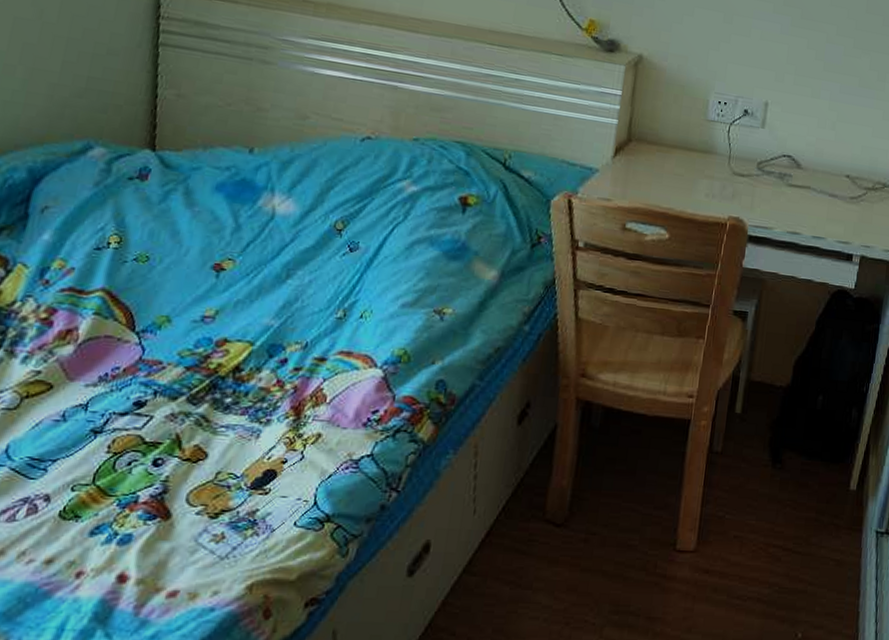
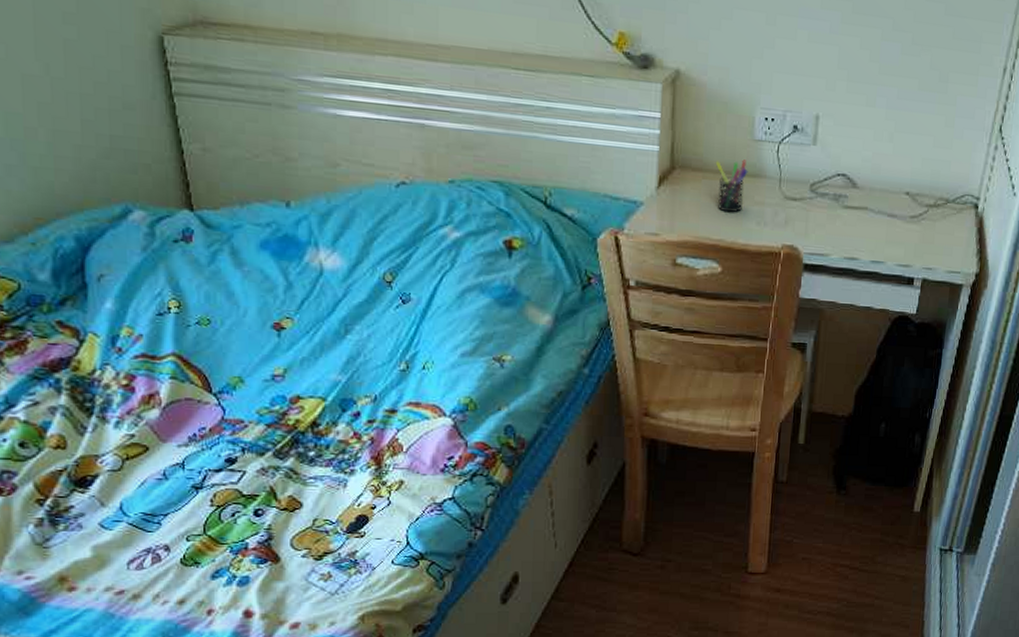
pen holder: none [669,136,700,184] -> present [715,159,748,213]

